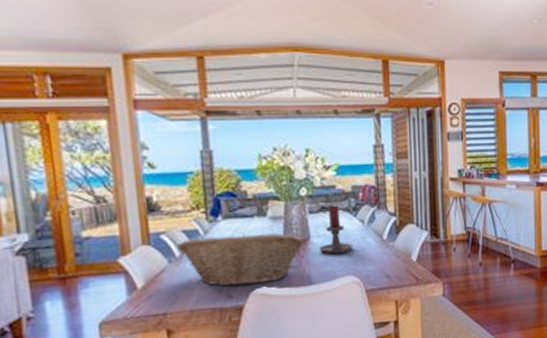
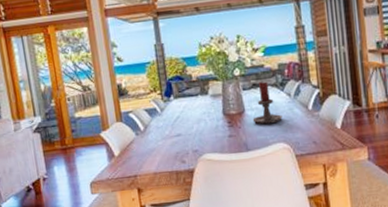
fruit basket: present [177,233,303,286] -> none [142,108,239,153]

